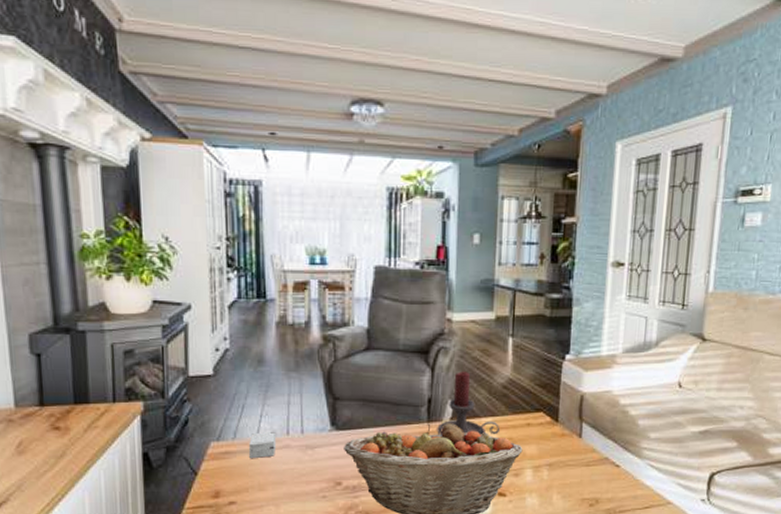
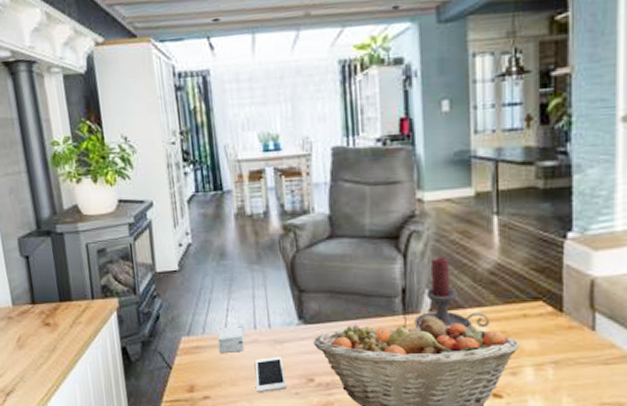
cell phone: none [284,462,314,498] -> present [255,357,286,393]

